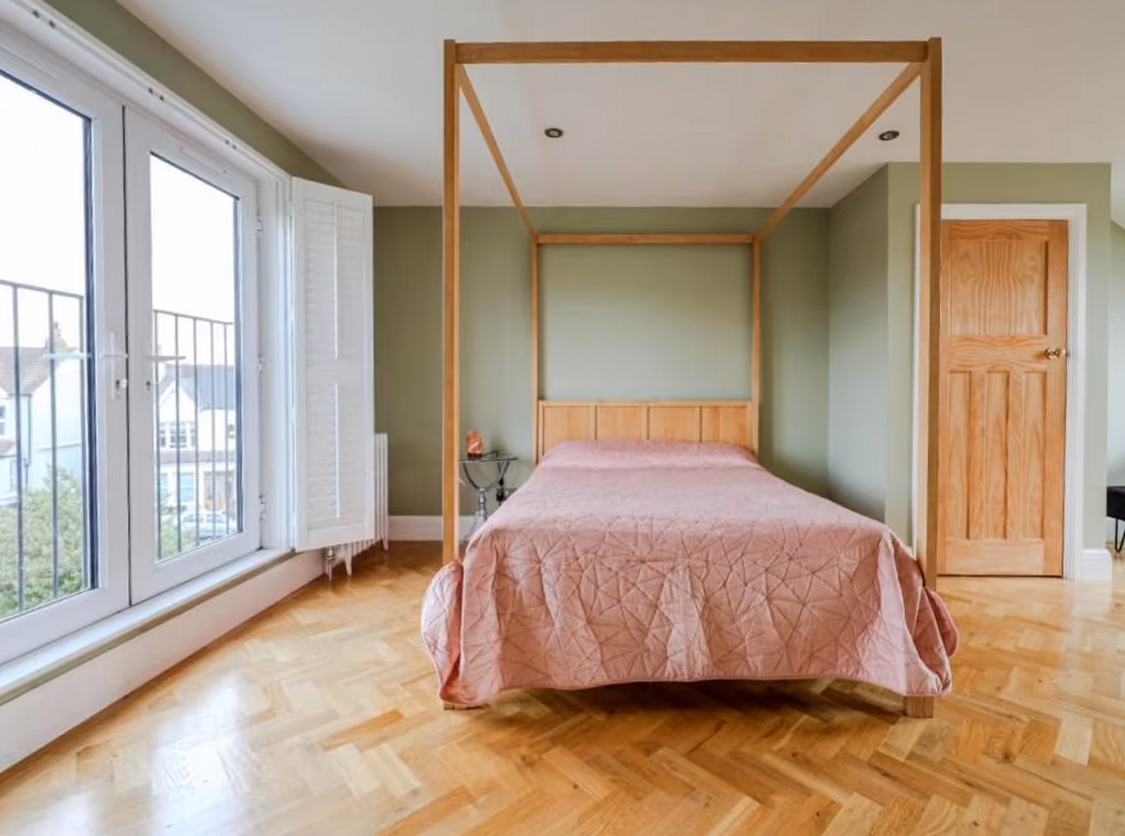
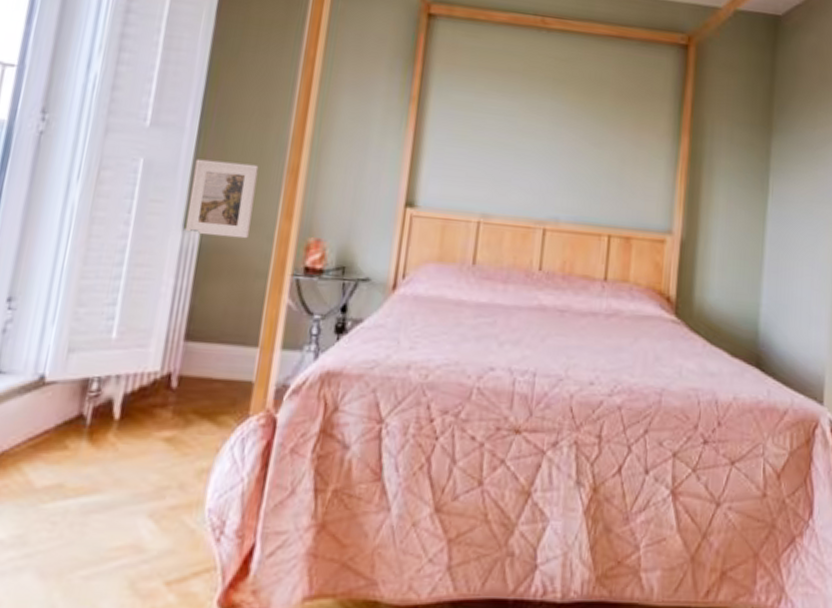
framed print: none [375,379,423,437] -> present [185,159,259,239]

